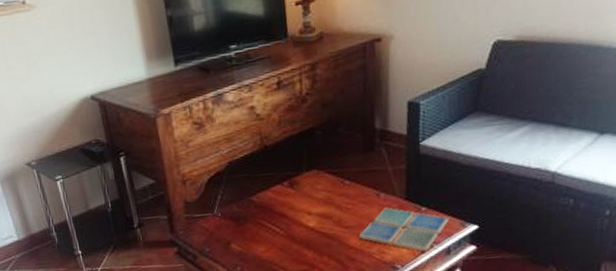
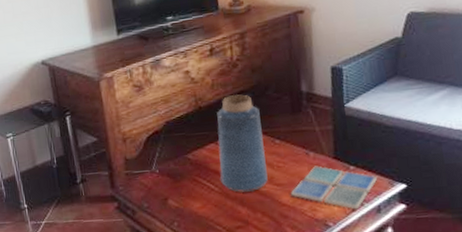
vase: none [283,132,336,236] -> present [217,94,268,192]

